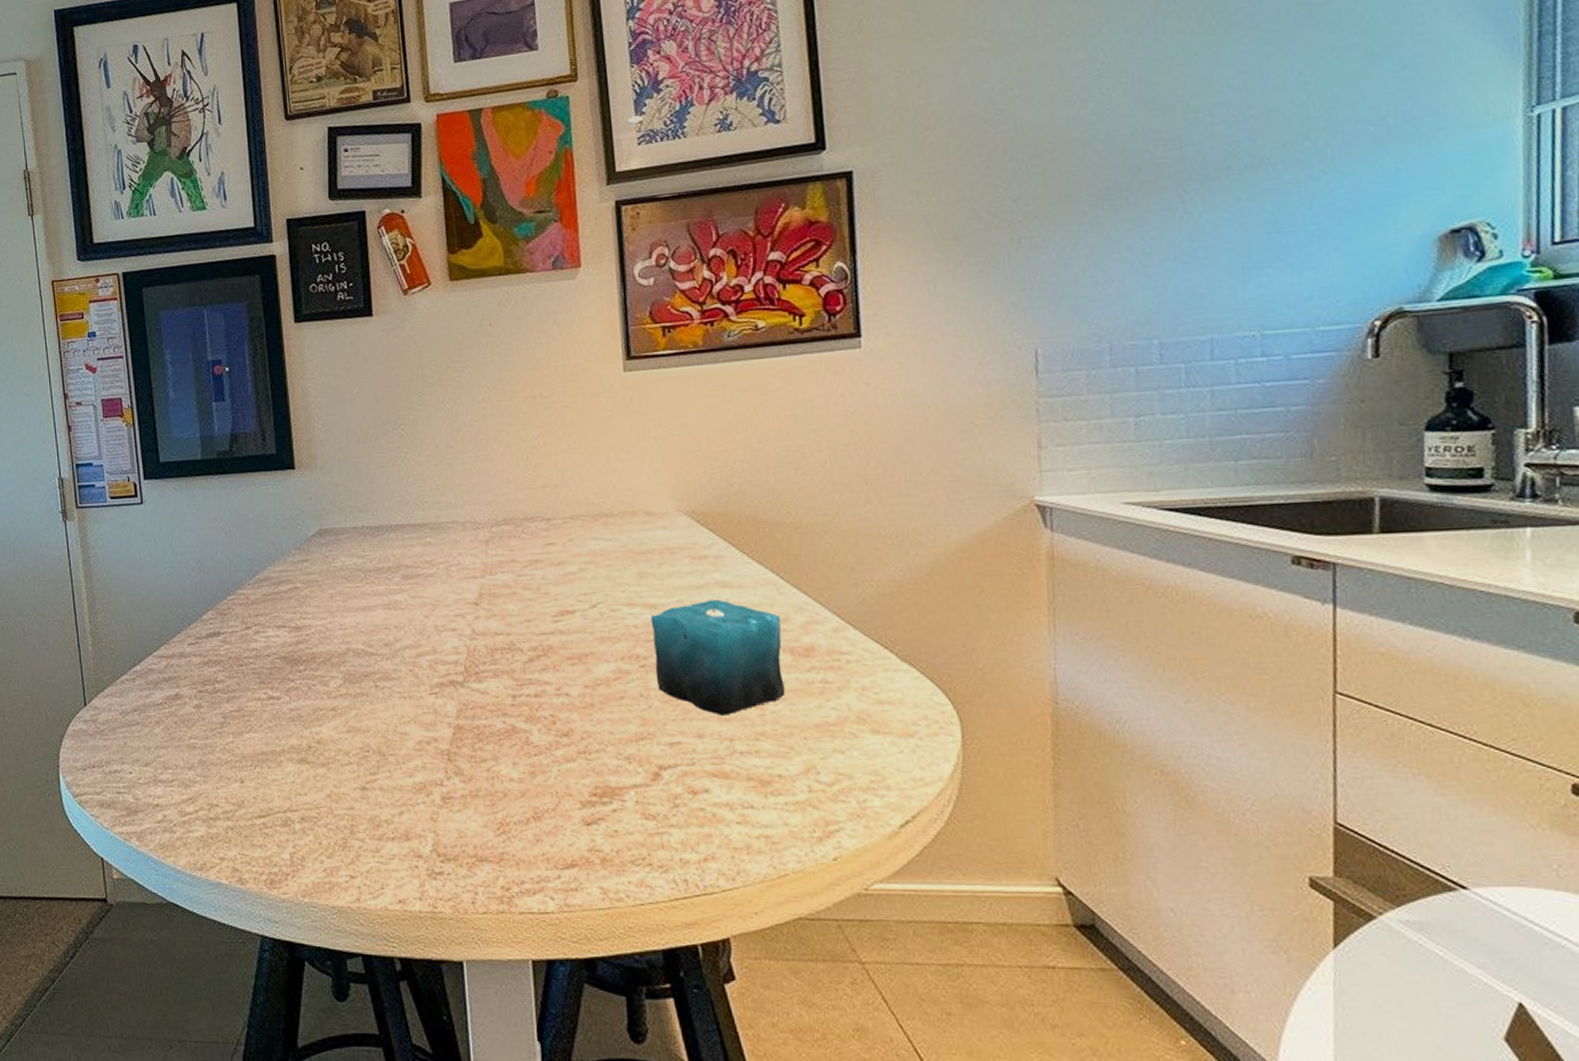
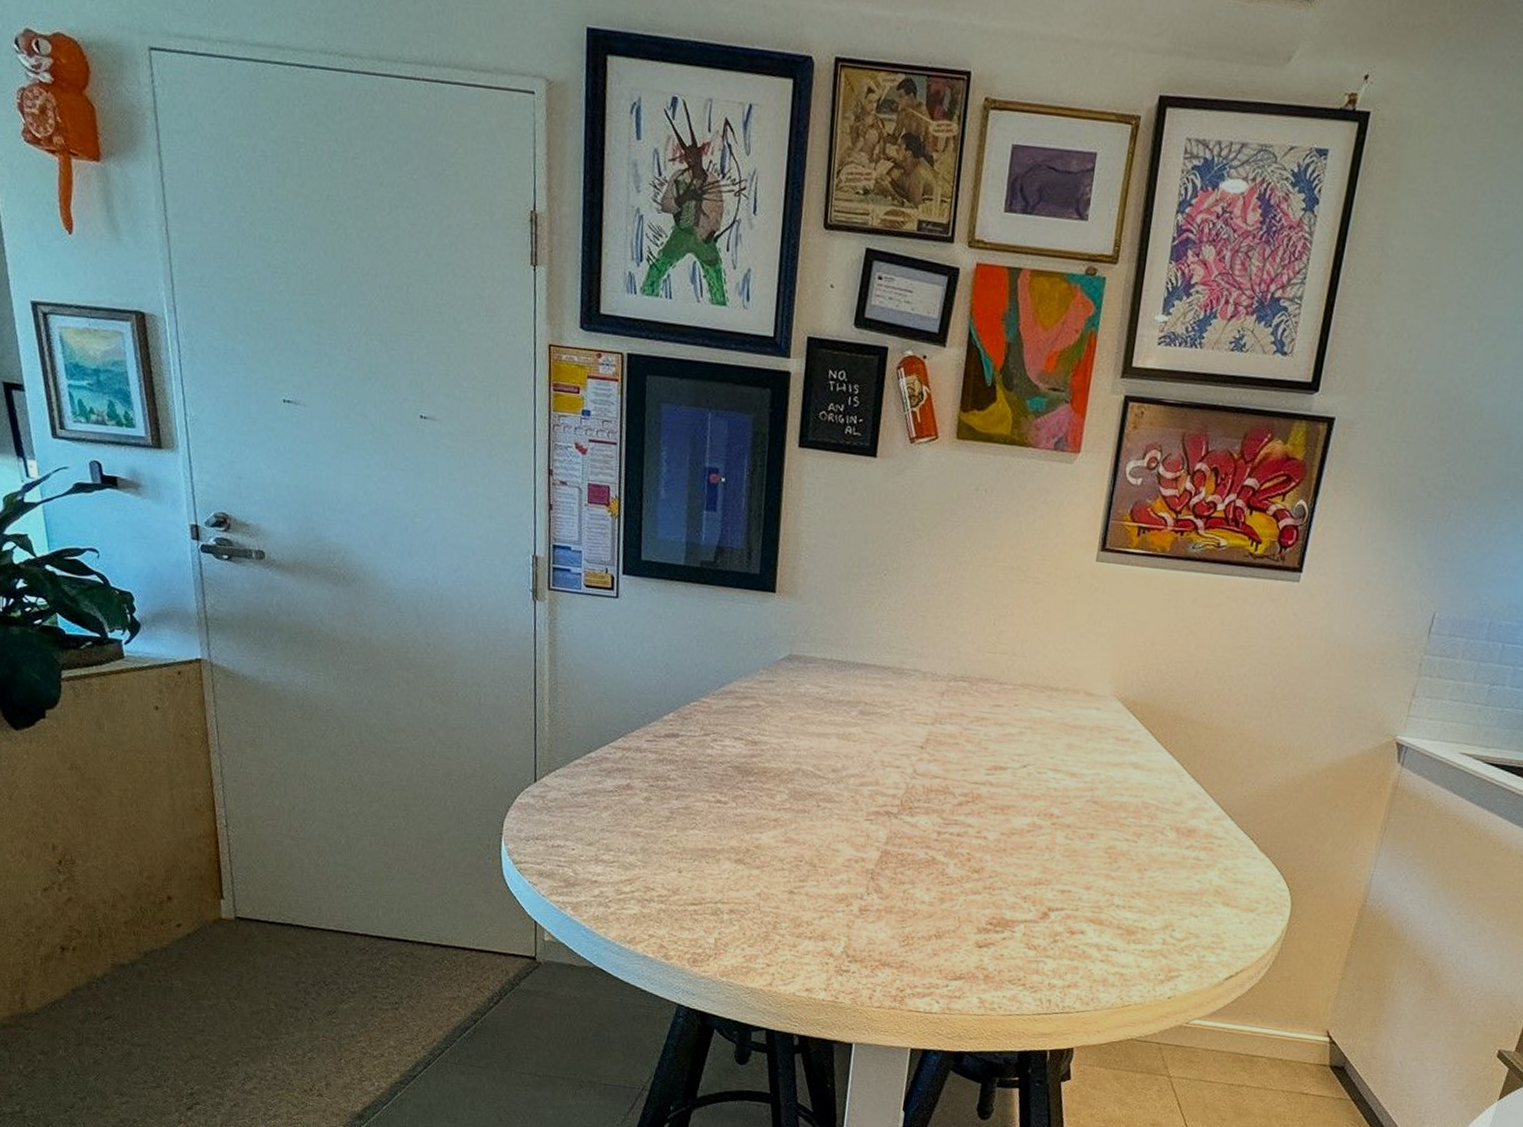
candle: present [650,591,786,716] -> none [1062,768,1176,875]

